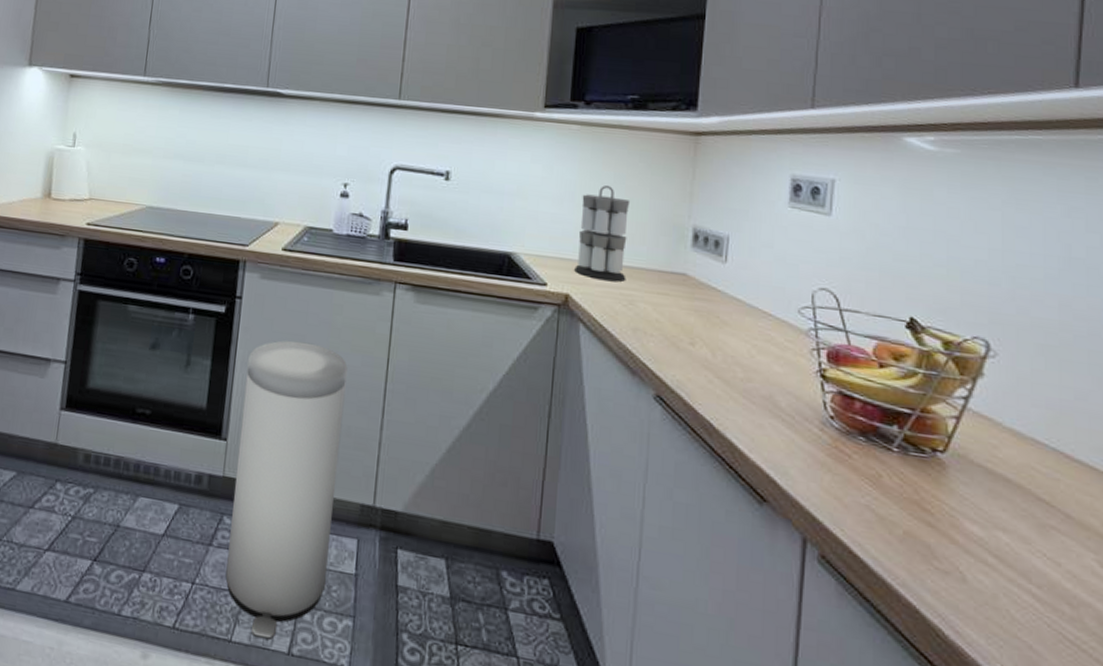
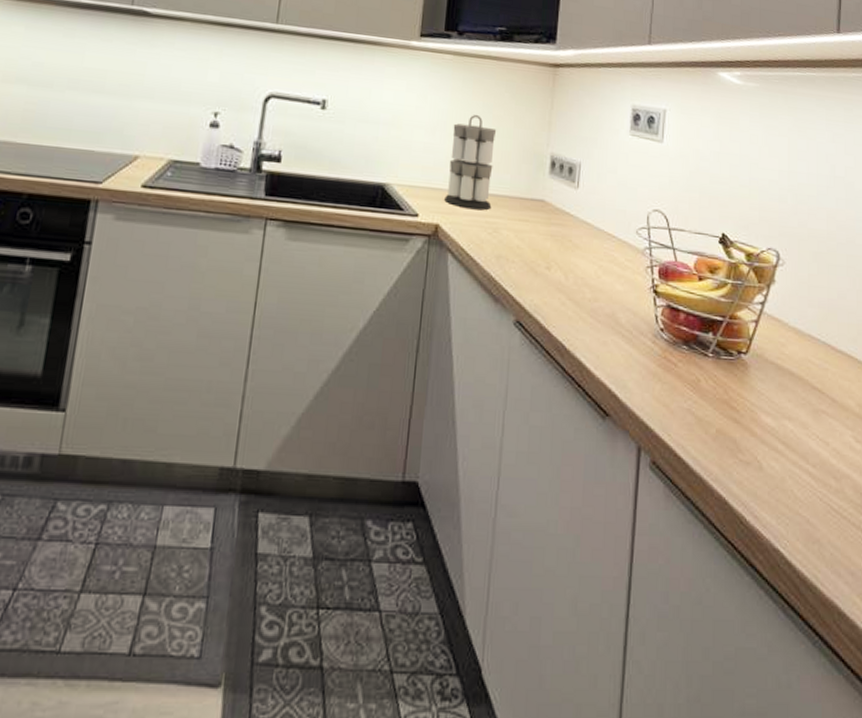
pedal bin: present [225,340,348,641] -> none [56,289,211,643]

